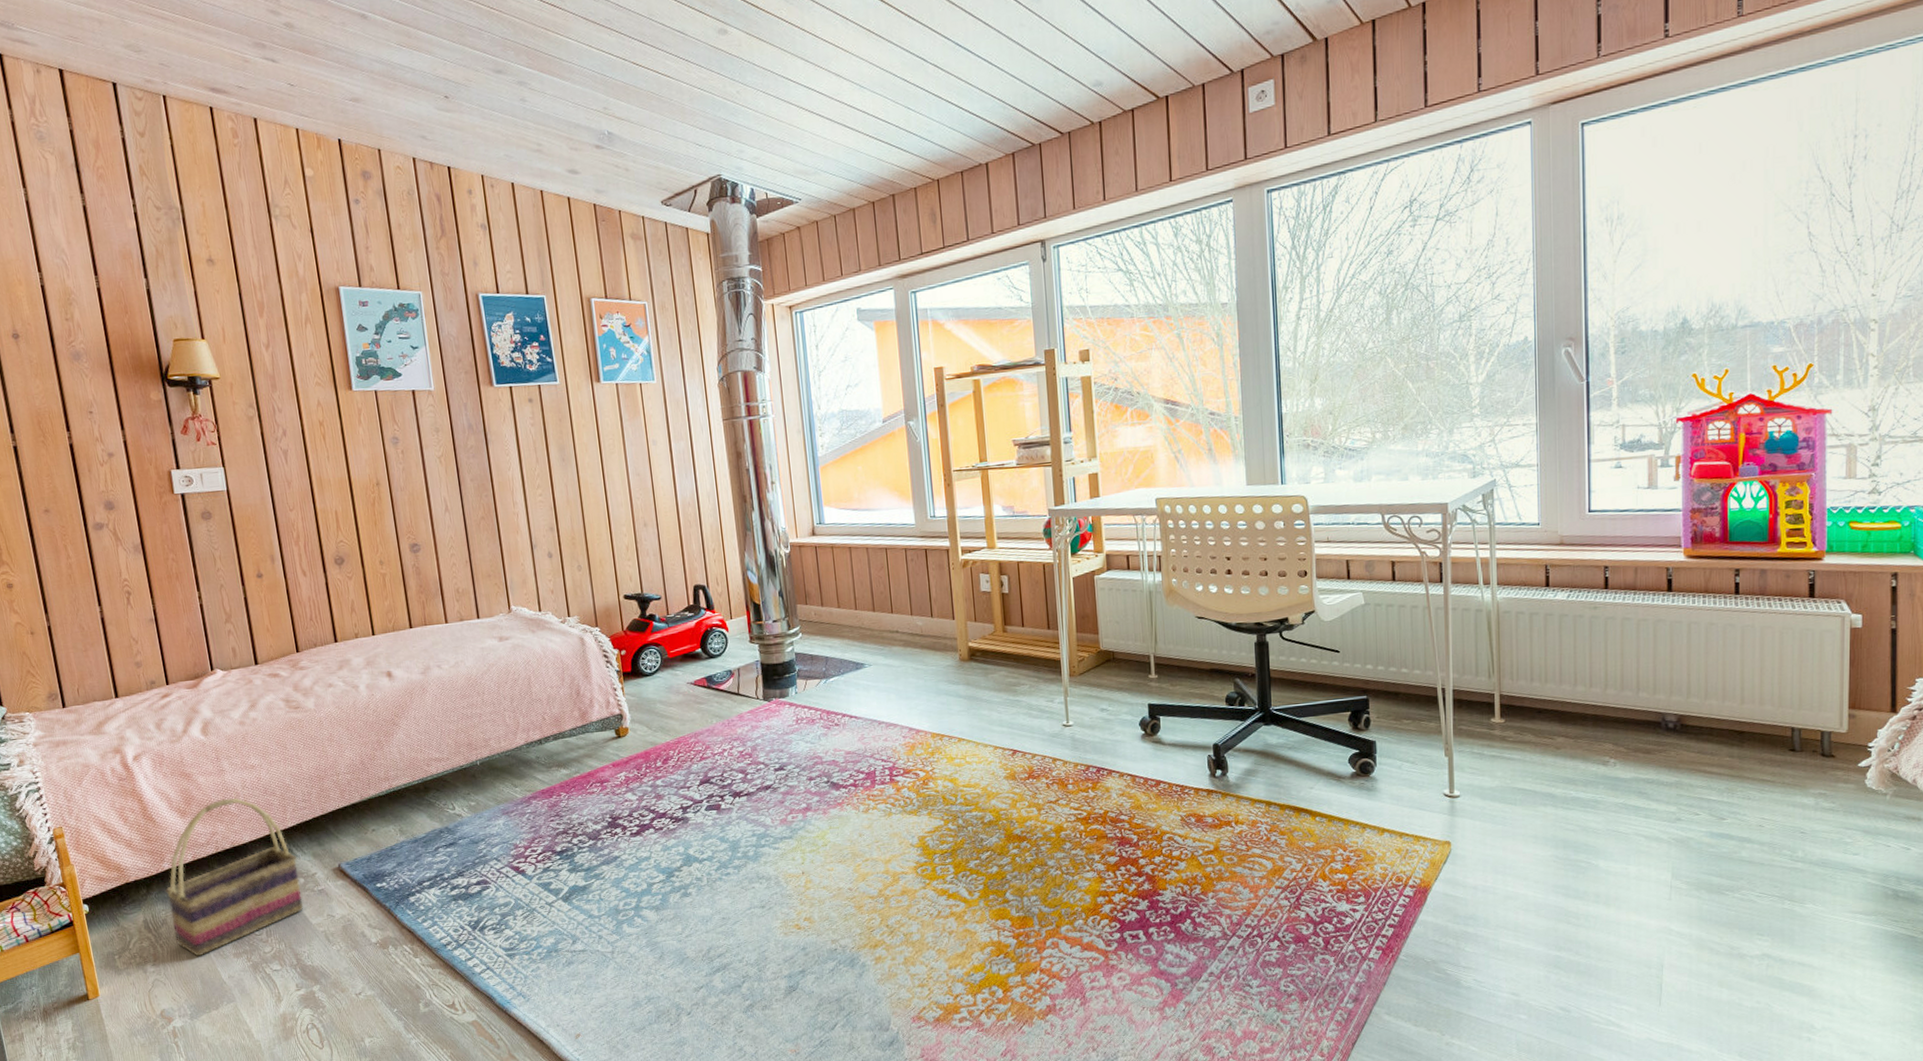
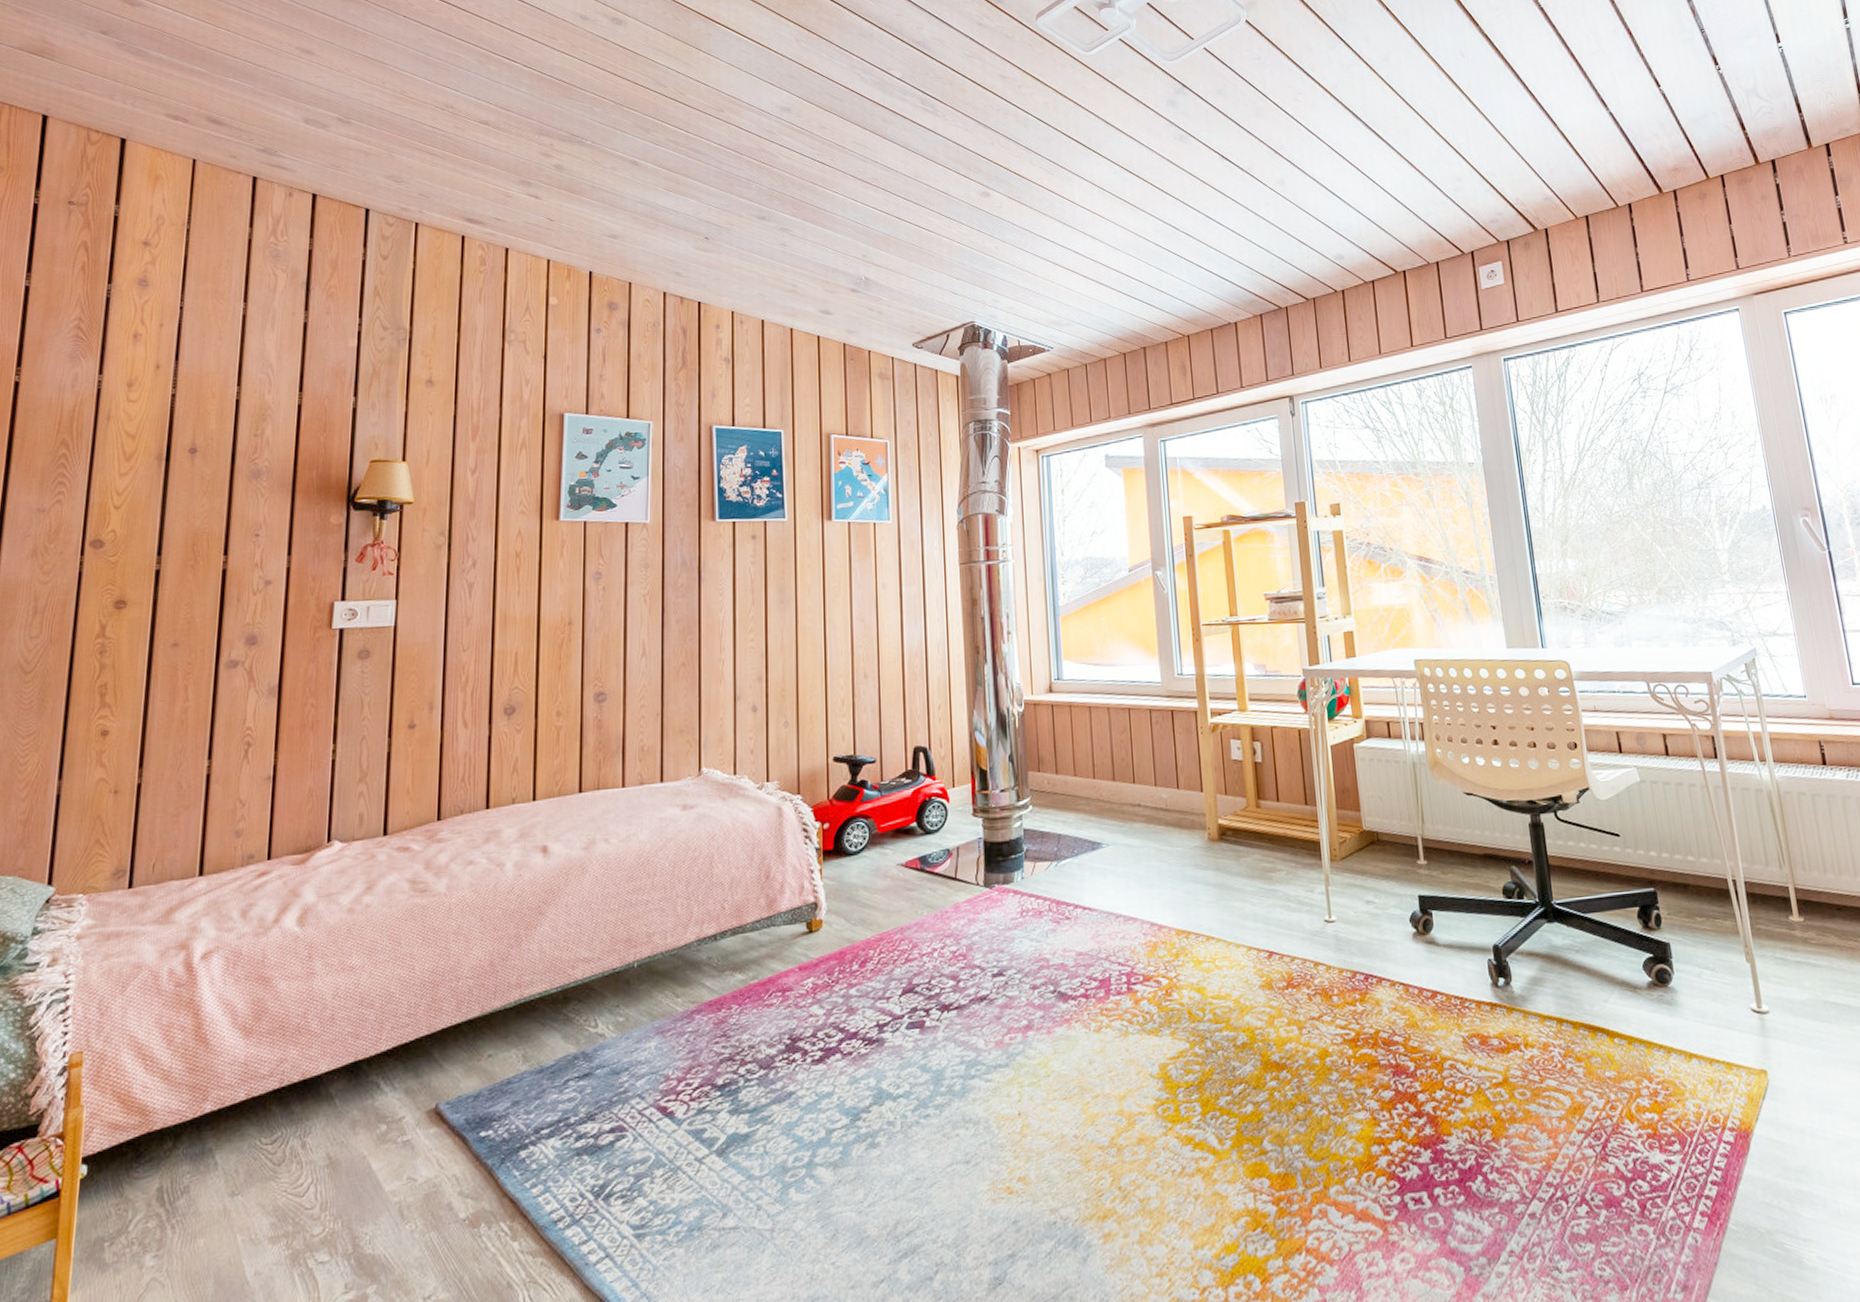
basket: present [165,798,304,957] -> none [195,1011,383,1243]

